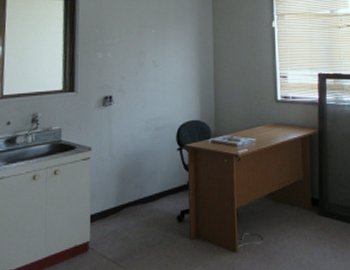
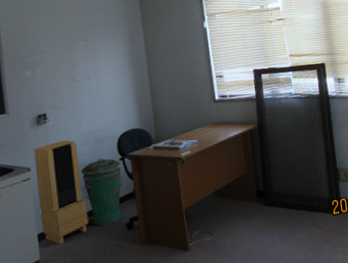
storage cabinet: none [95,124,141,229] -> present [34,140,89,245]
trash can: none [139,146,178,215] -> present [81,158,123,227]

